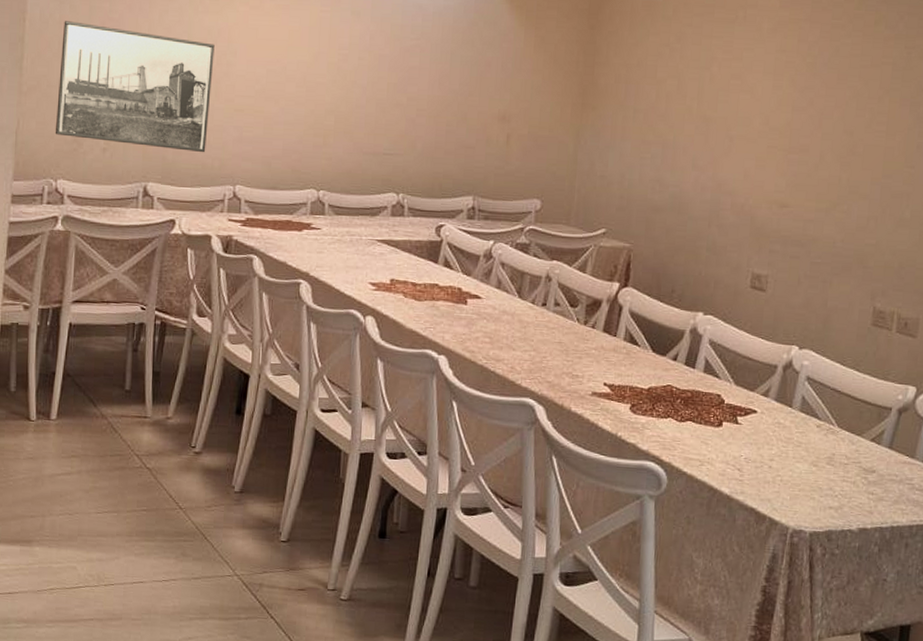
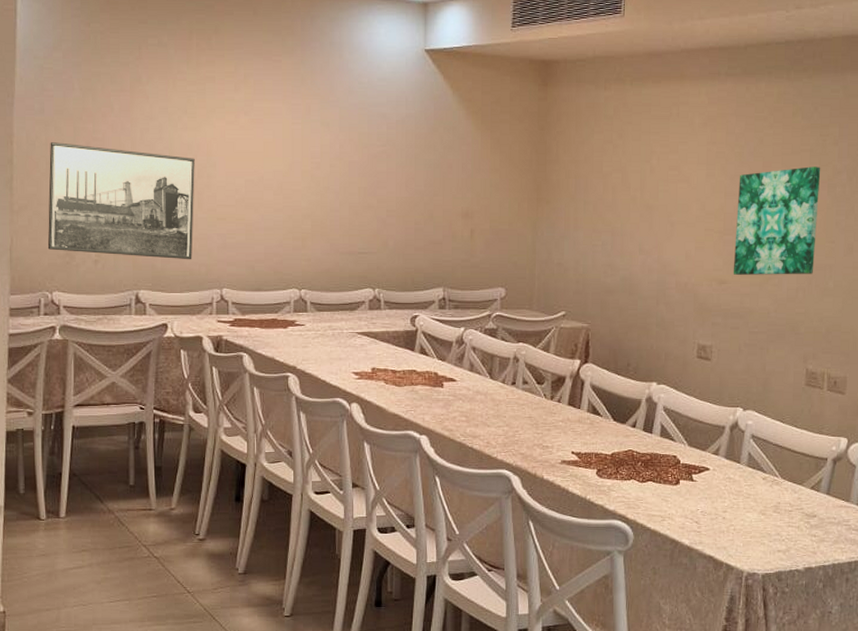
wall art: none [796,82,904,202] -> present [733,166,821,275]

